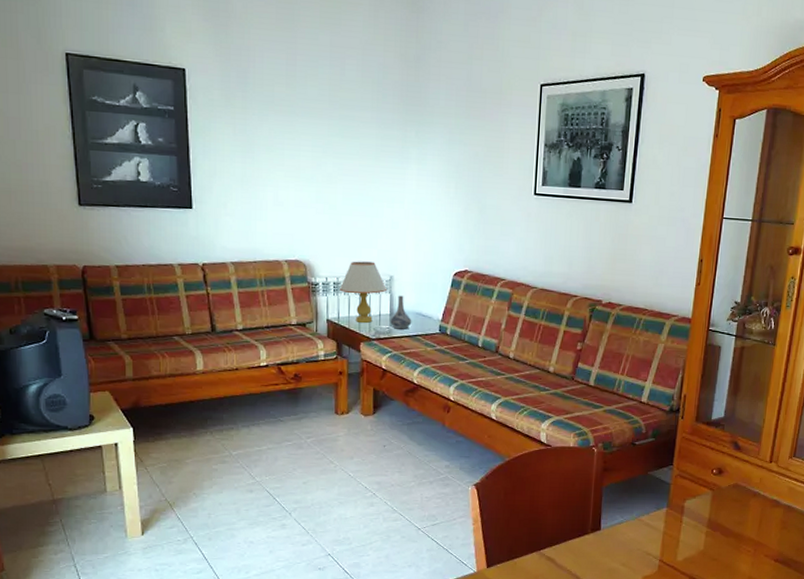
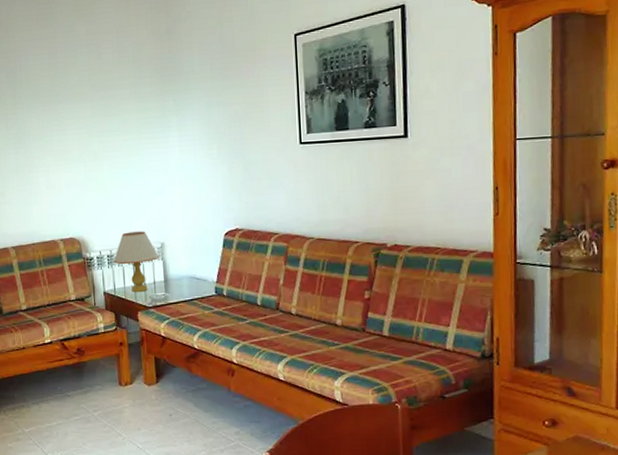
decorative vase: present [390,295,412,330] -> none [165,261,187,295]

